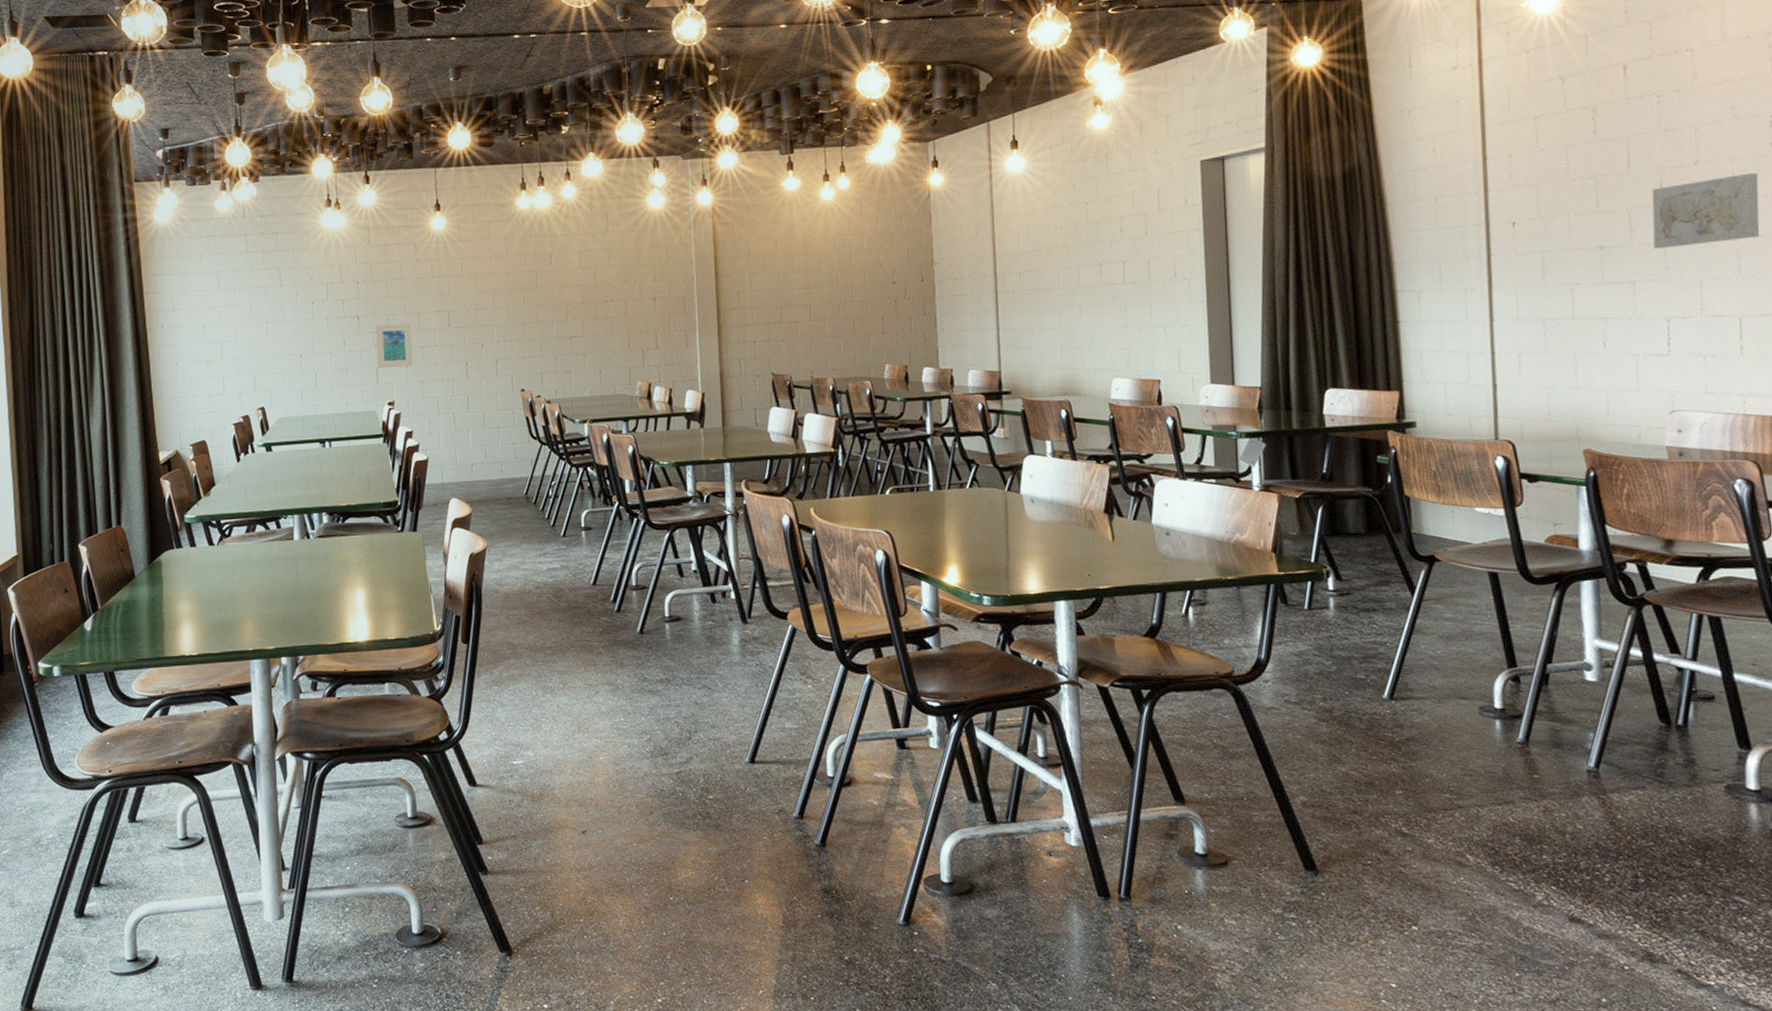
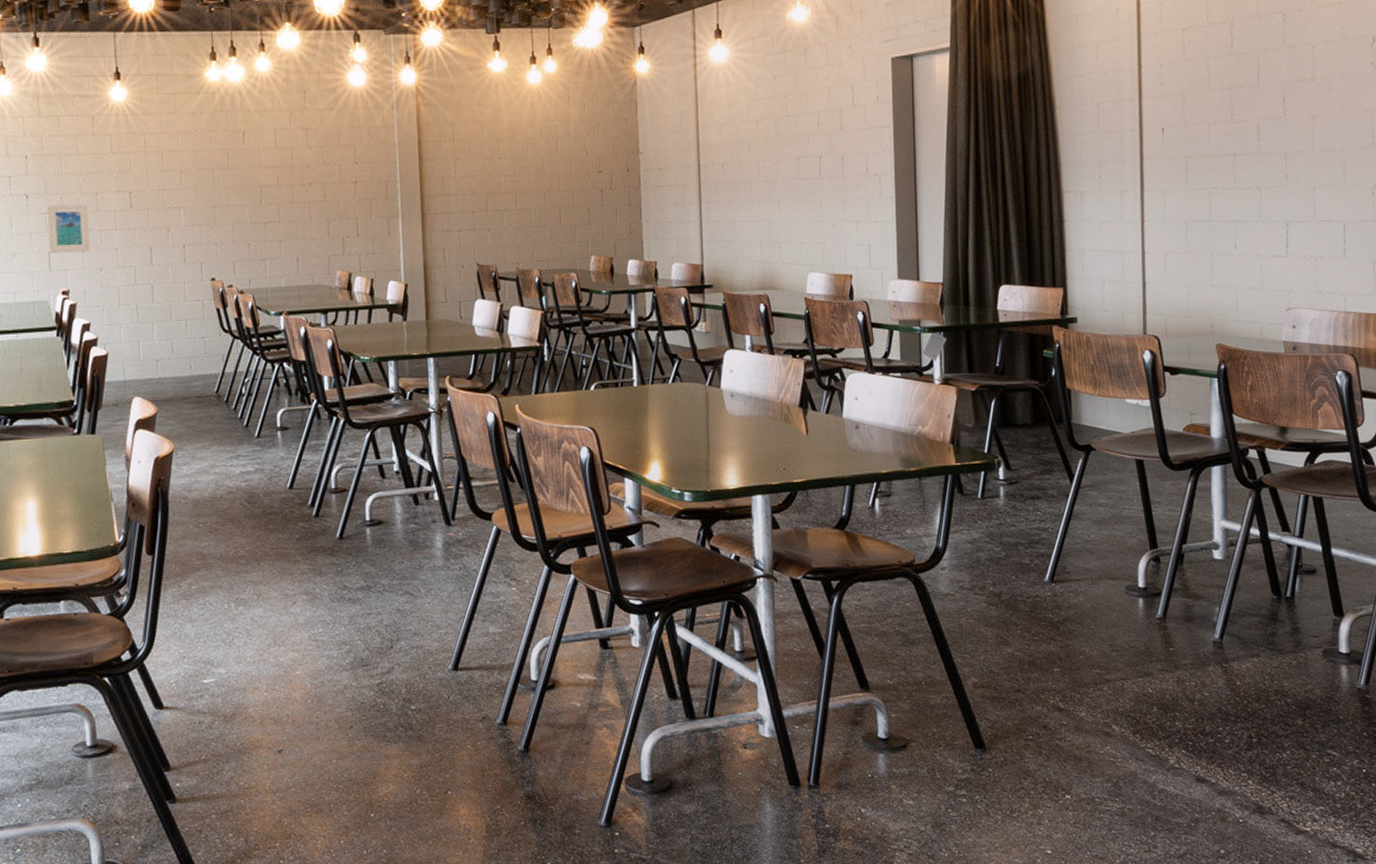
wall art: present [1652,172,1760,249] -> none [1277,89,1362,157]

